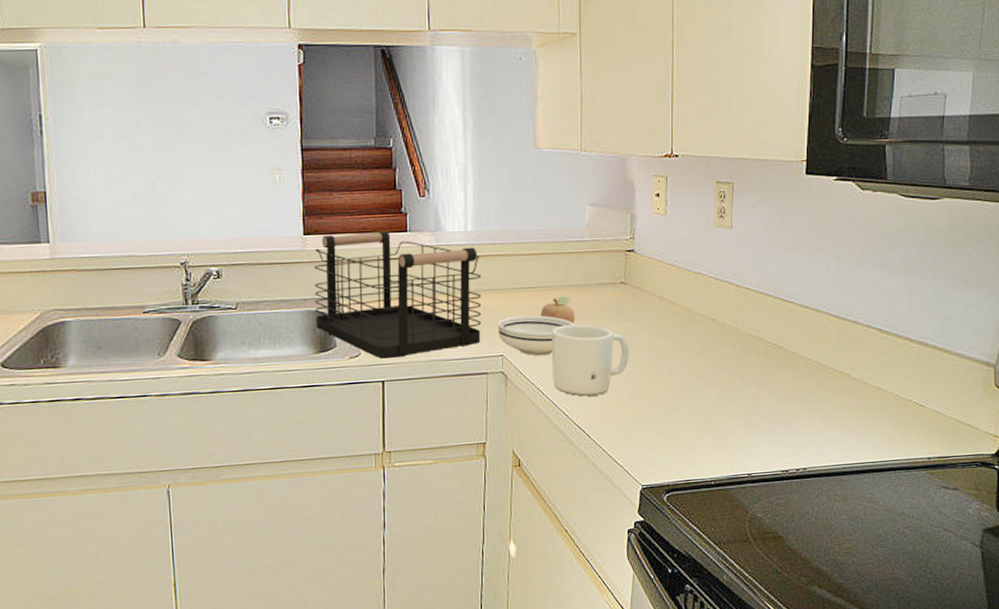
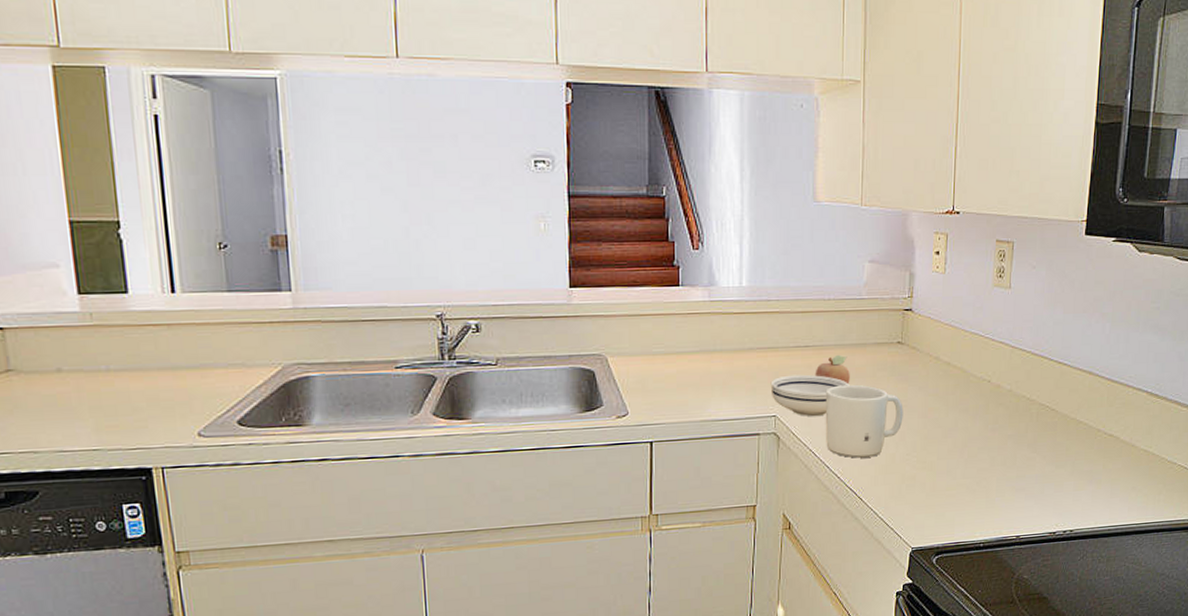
dish rack: present [313,230,482,358] -> none [580,284,755,418]

